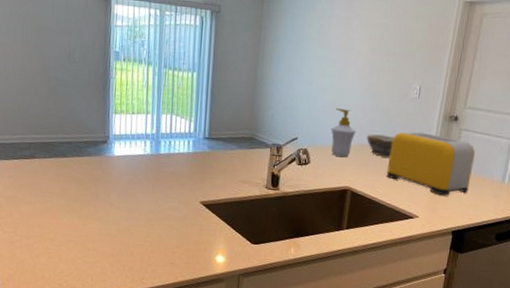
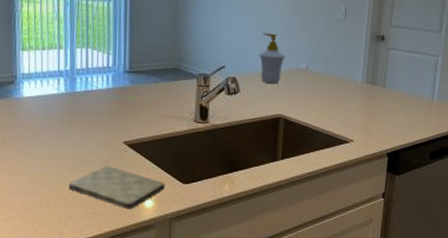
cutting board: none [150,222,236,262] -> present [68,166,165,209]
bowl: present [367,134,394,157] -> none [296,58,323,81]
toaster: present [387,132,476,196] -> none [319,53,404,117]

